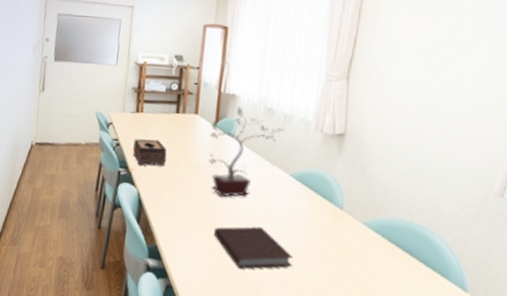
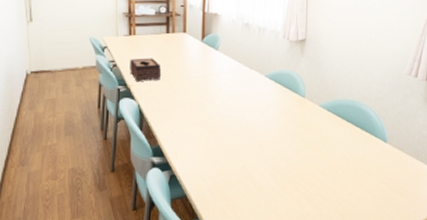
potted plant: present [209,106,285,198] -> none [198,23,259,99]
notebook: present [214,226,294,269] -> none [207,118,270,152]

